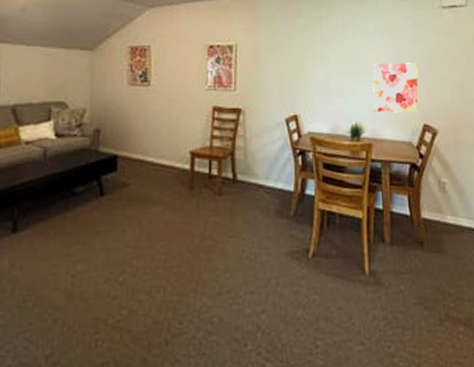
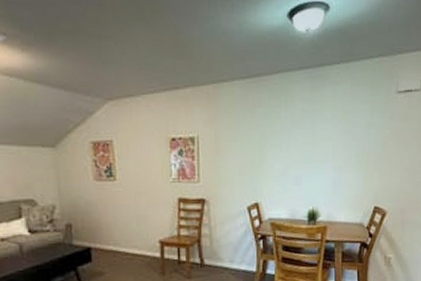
wall art: present [372,62,418,114] -> none [328,149,372,198]

